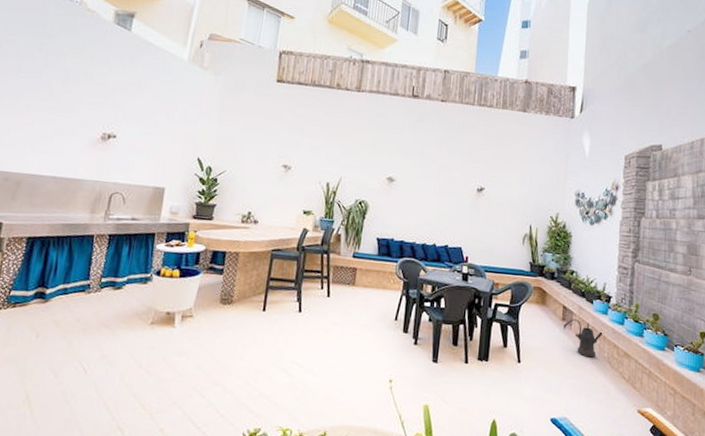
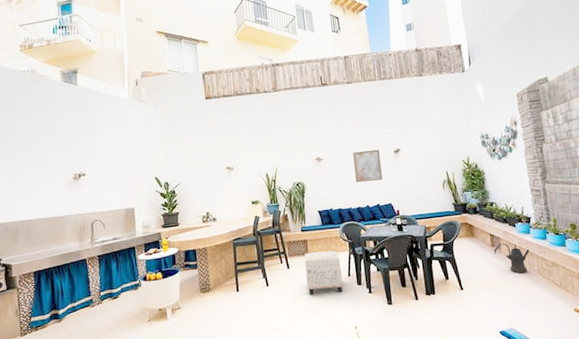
ottoman: none [345,283,390,338] -> present [304,250,343,295]
wall art: none [427,180,461,218] -> present [353,149,382,182]

